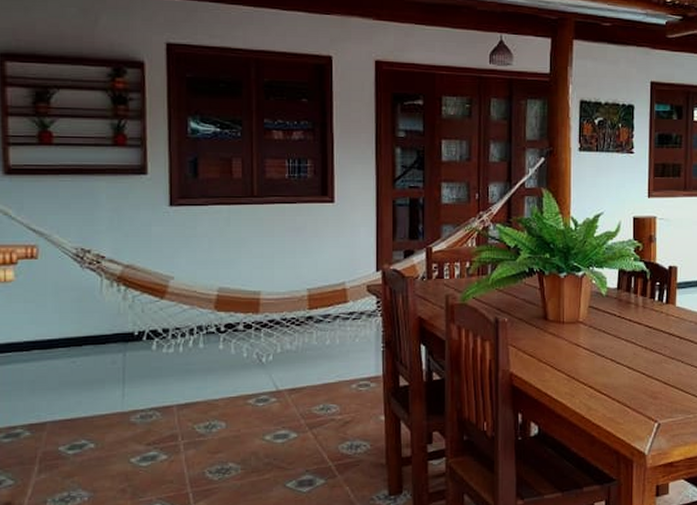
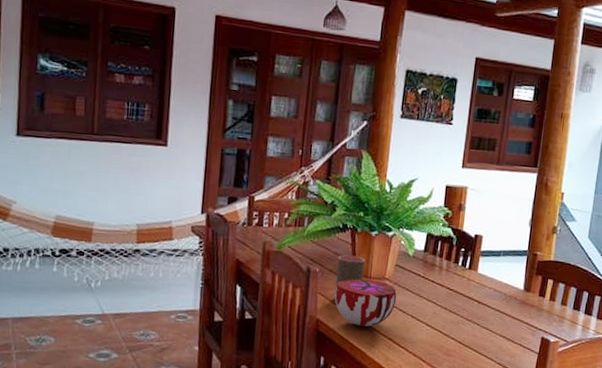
cup: none [527,301,556,350] -> present [334,255,365,300]
decorative bowl: none [527,325,594,376] -> present [334,279,397,327]

